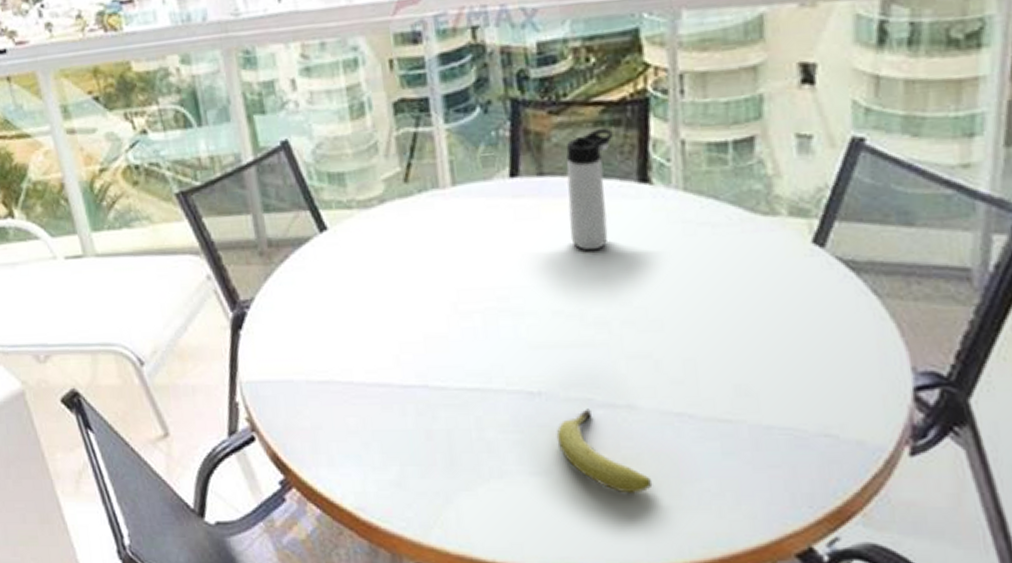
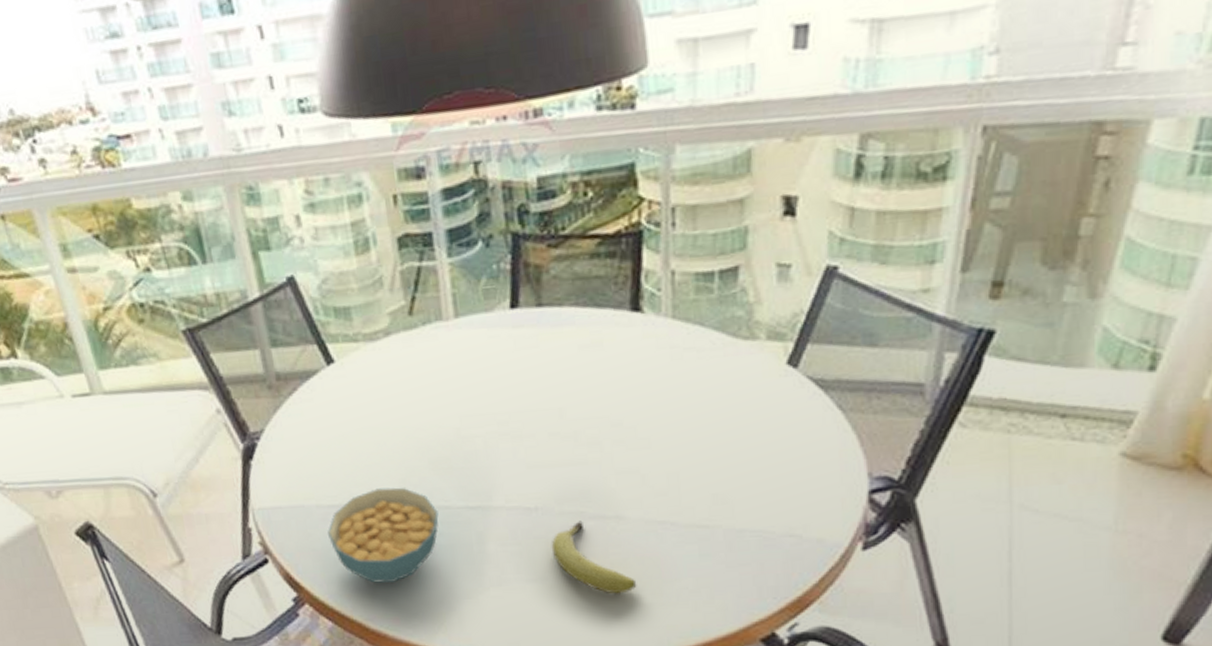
cereal bowl: none [317,364,435,468] -> present [328,487,439,583]
thermos bottle: present [566,128,613,251] -> none [563,260,608,376]

